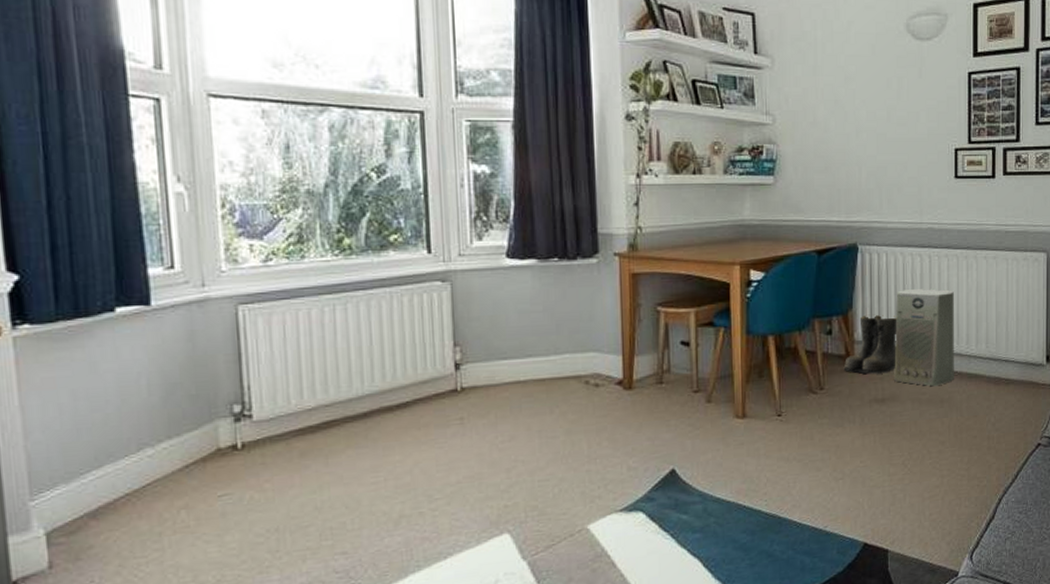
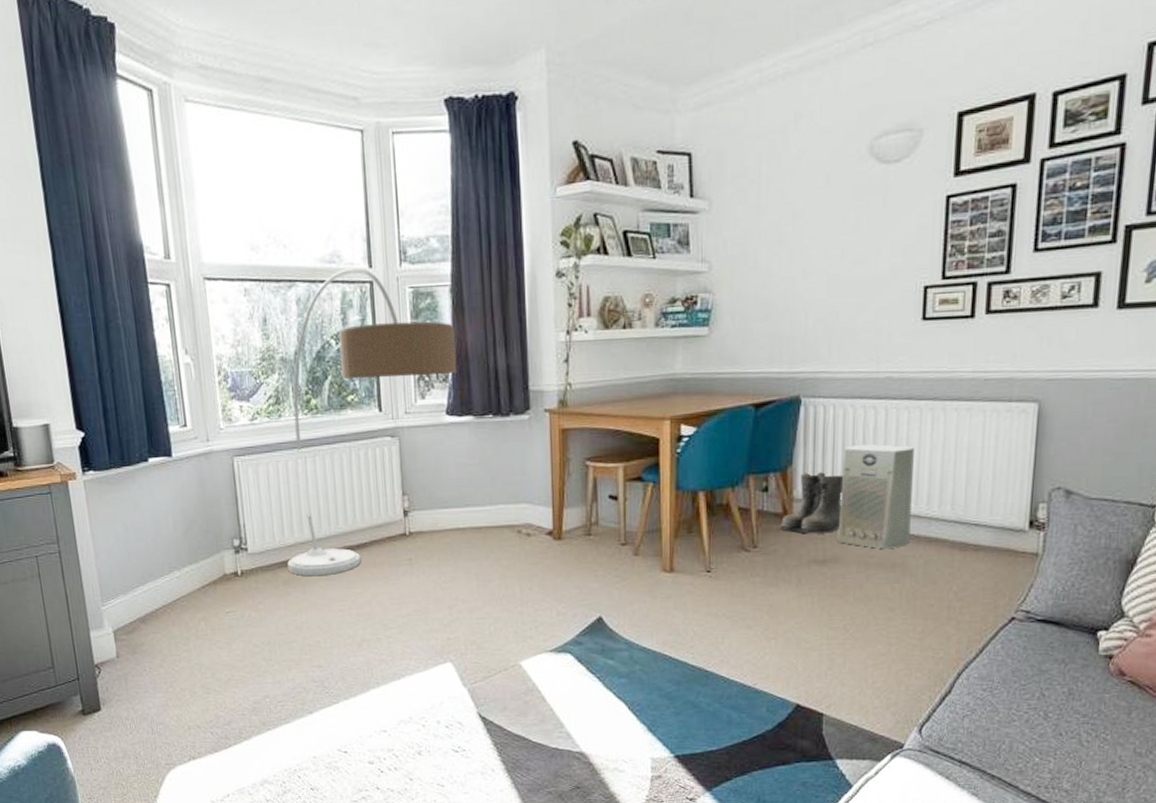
floor lamp: none [306,96,520,445] -> present [287,267,458,577]

